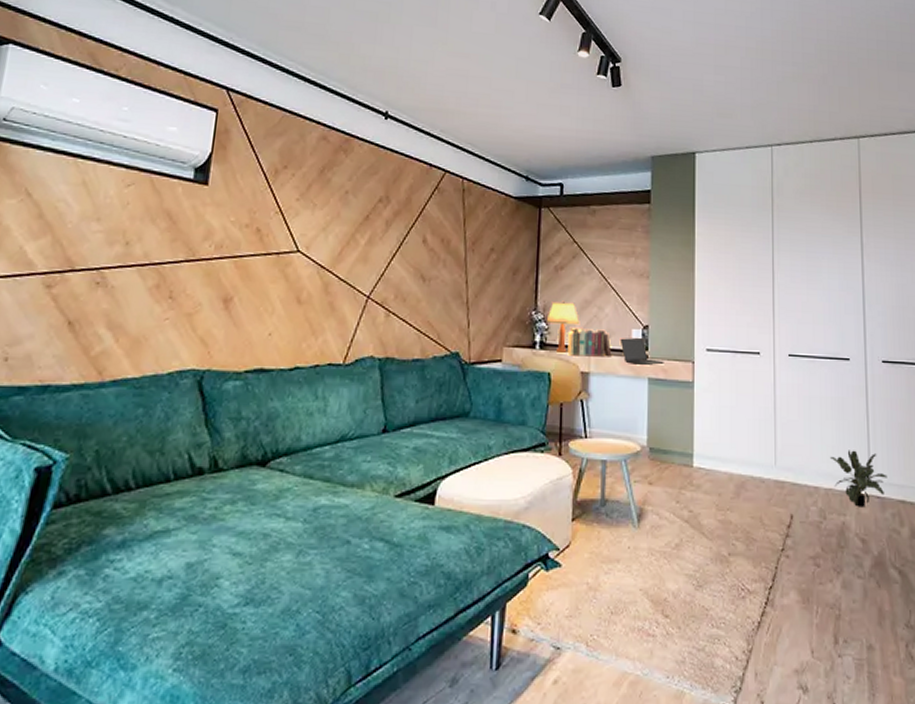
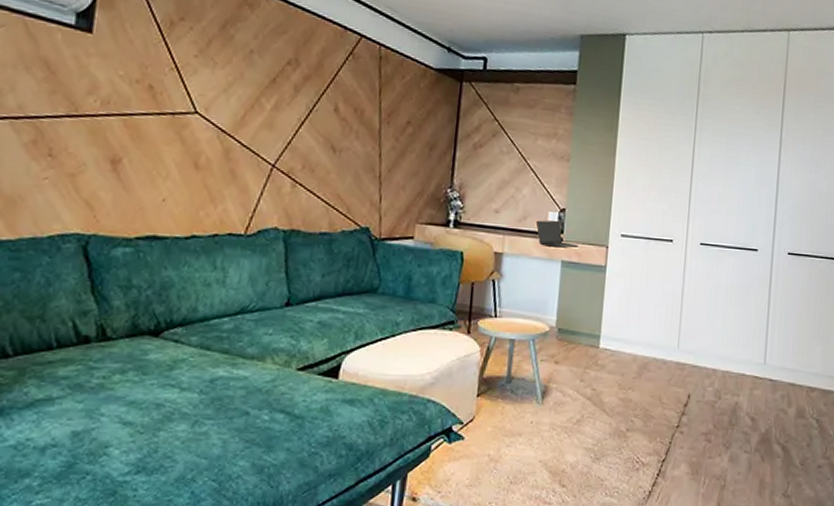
table lamp: present [546,300,579,353] -> none [461,179,495,232]
books: present [567,328,612,357] -> none [481,208,527,239]
potted plant: present [829,450,888,507] -> none [729,336,781,389]

